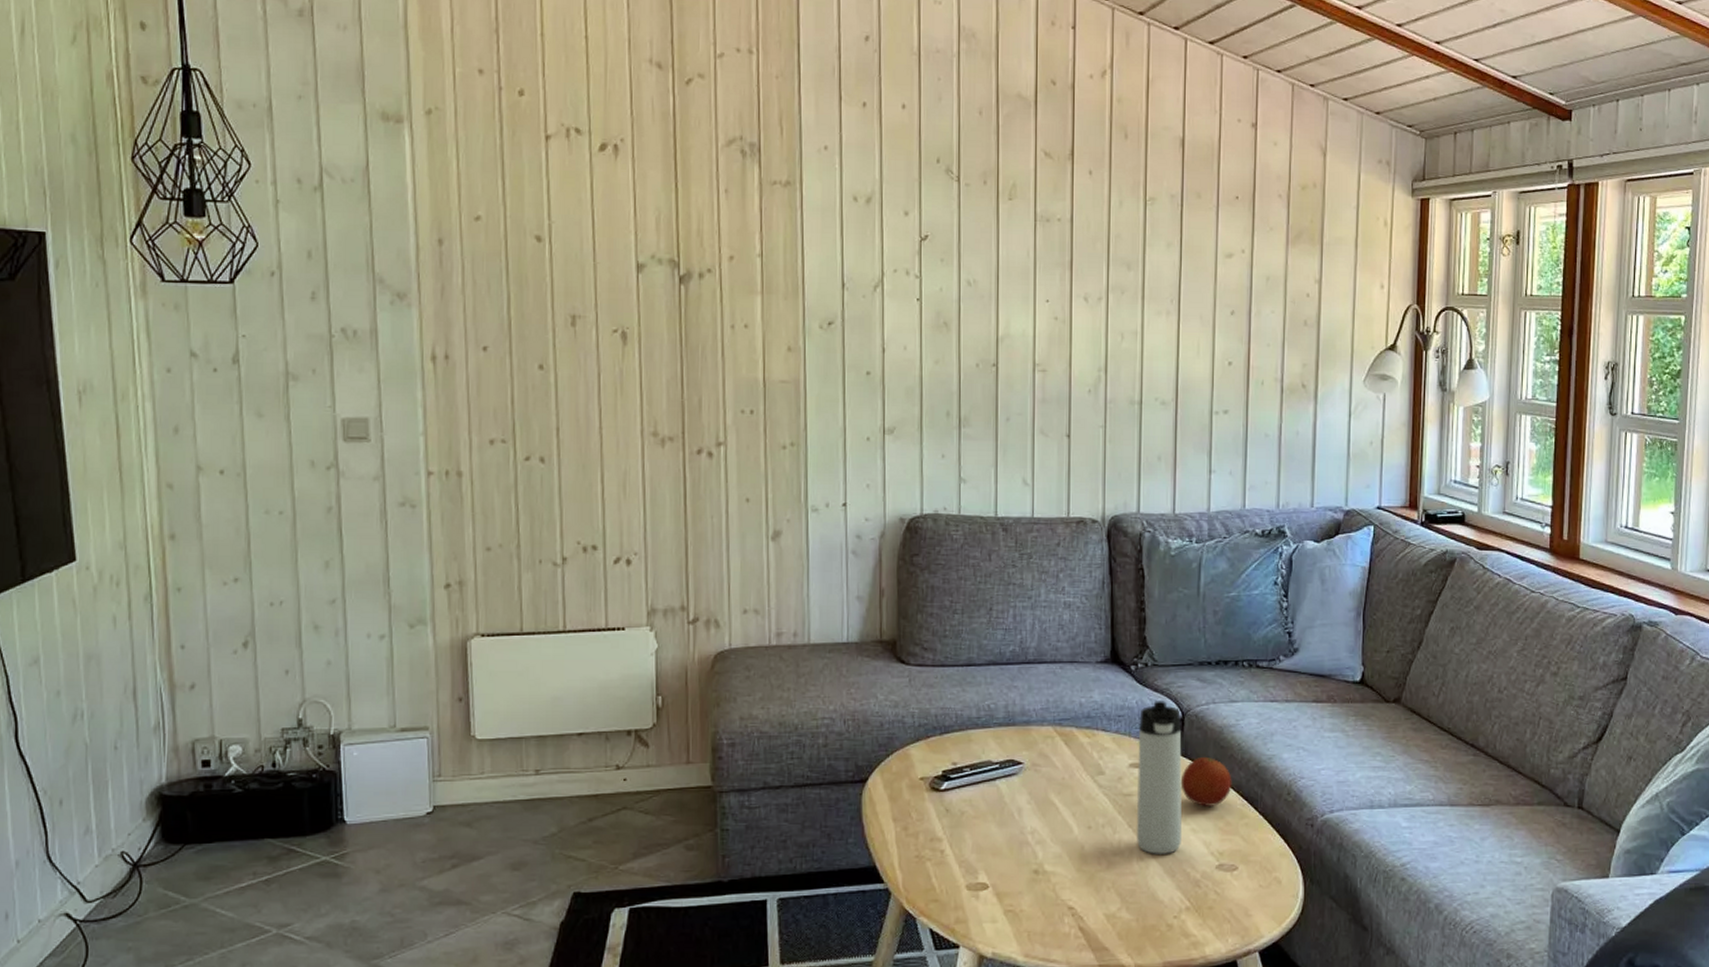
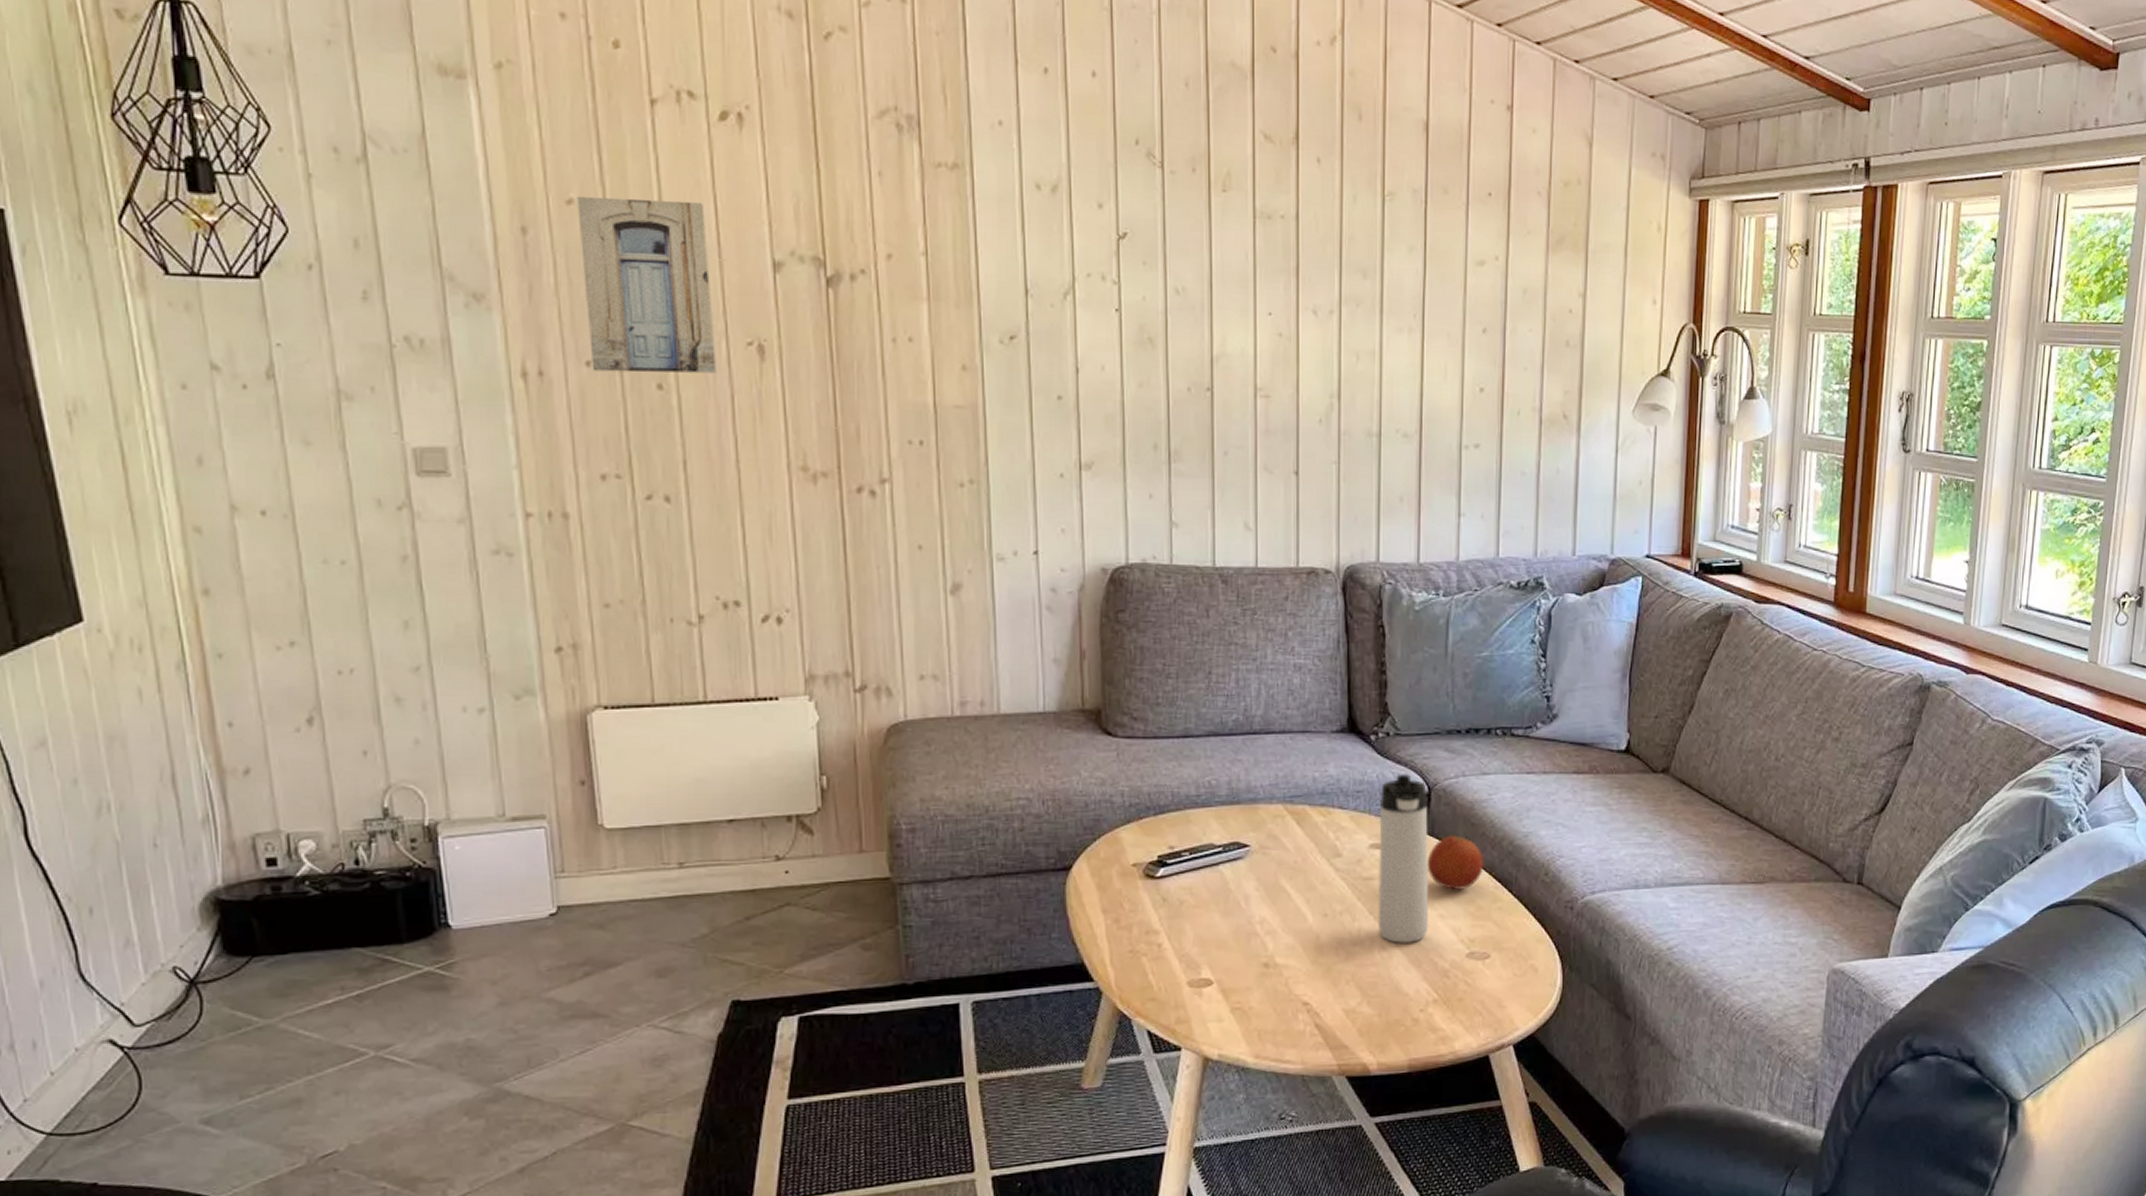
wall art: none [483,213,587,356] -> present [577,195,716,374]

